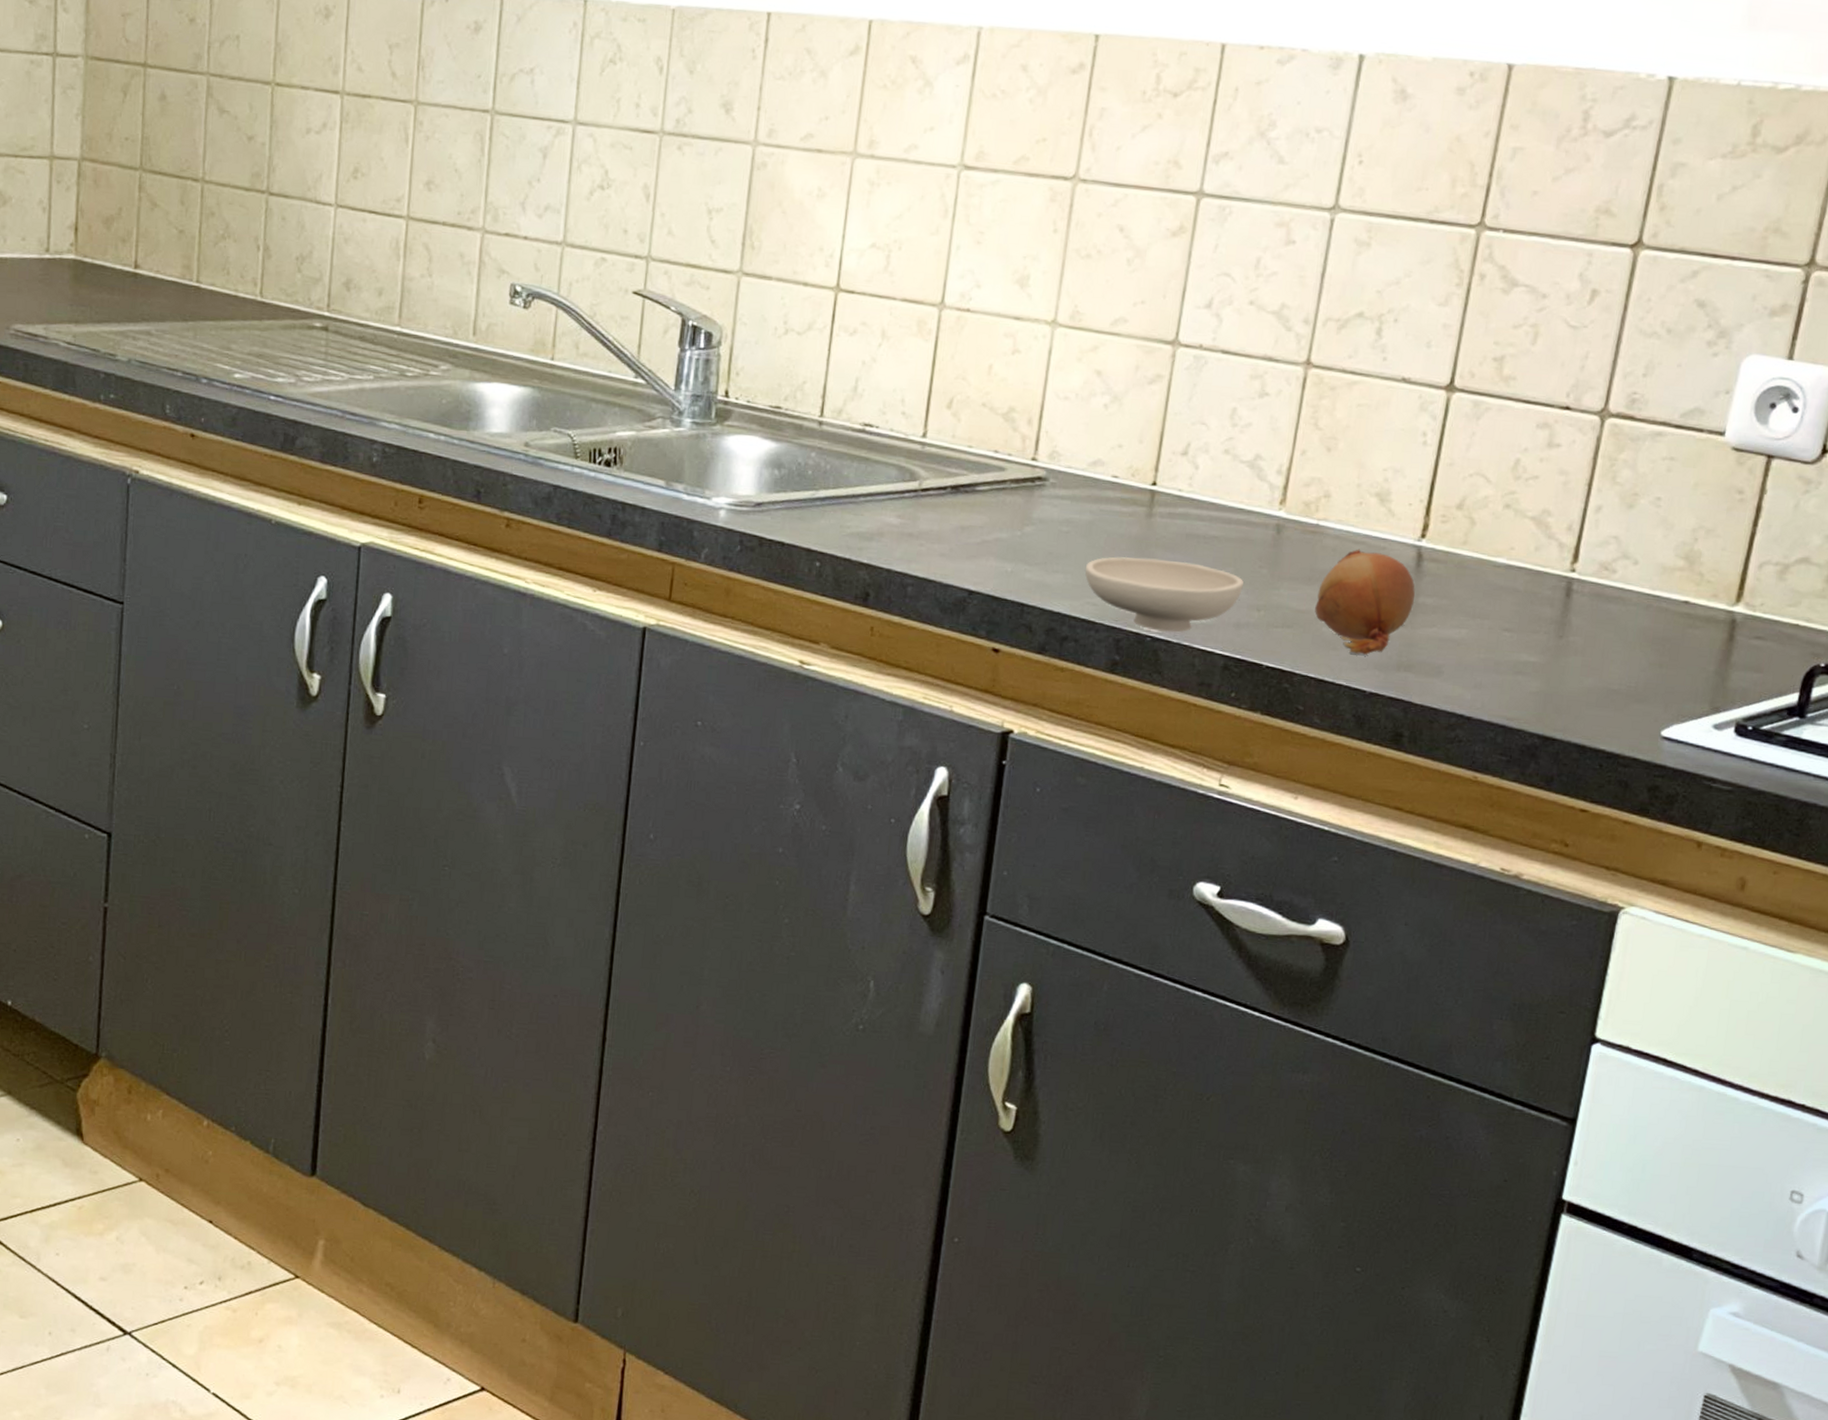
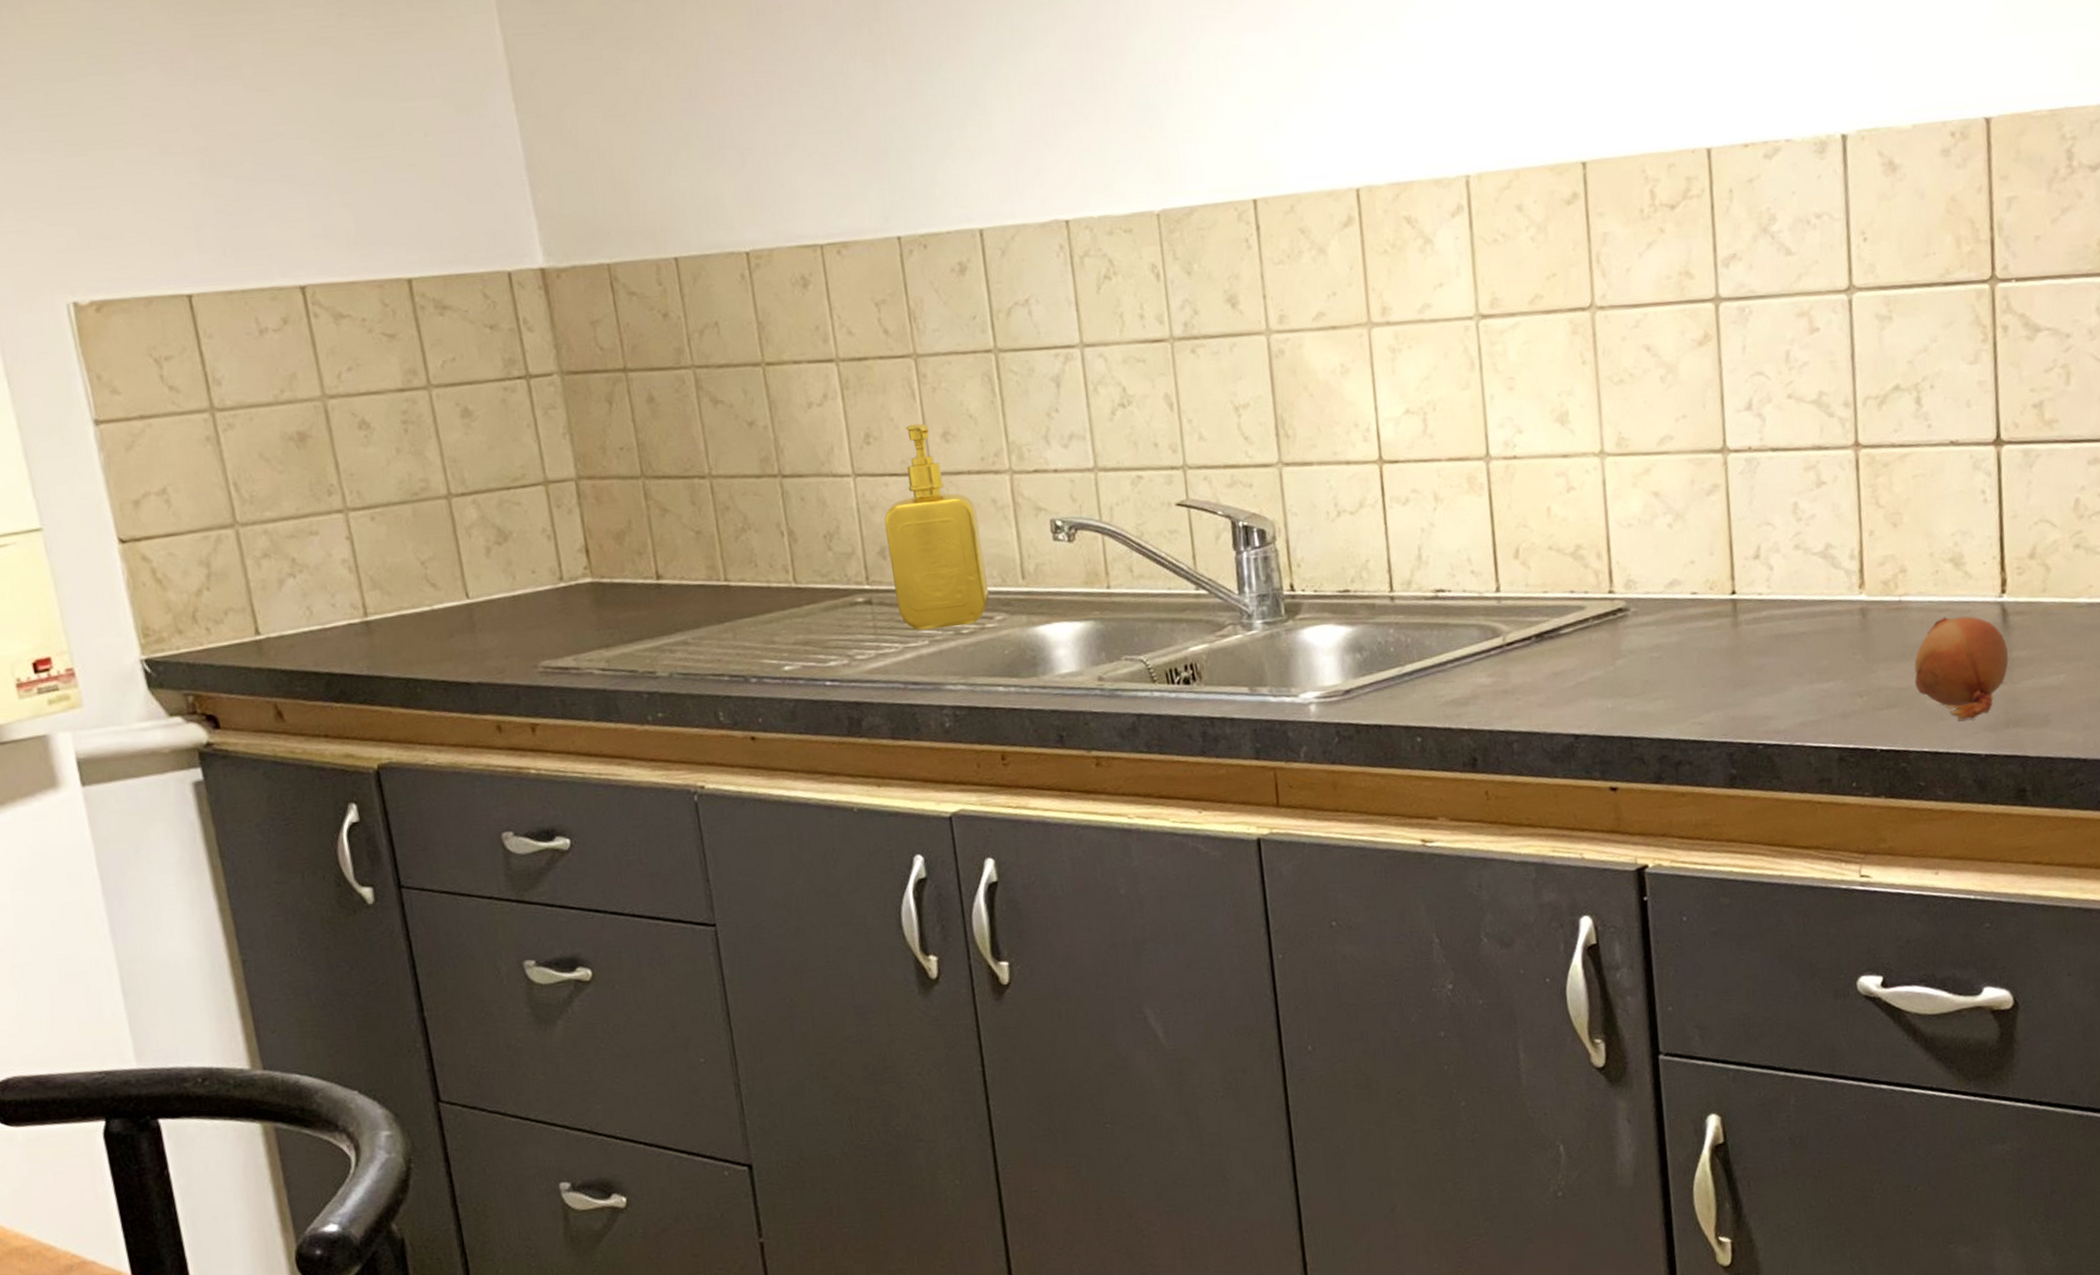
soap dispenser: none [351,167,444,369] -> present [884,423,990,631]
bowl: present [1085,557,1244,633] -> none [1683,663,1842,737]

